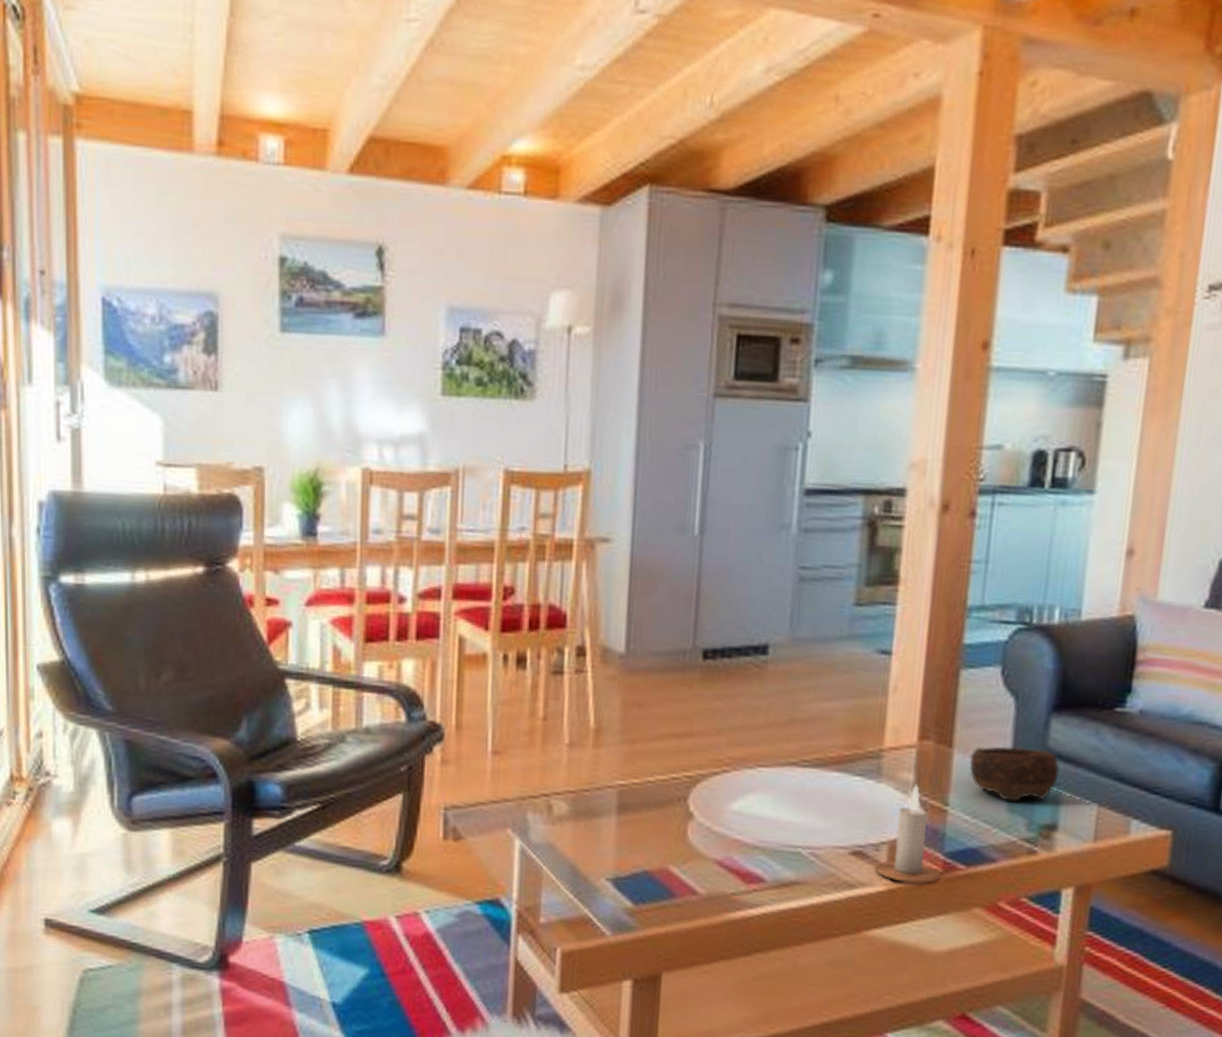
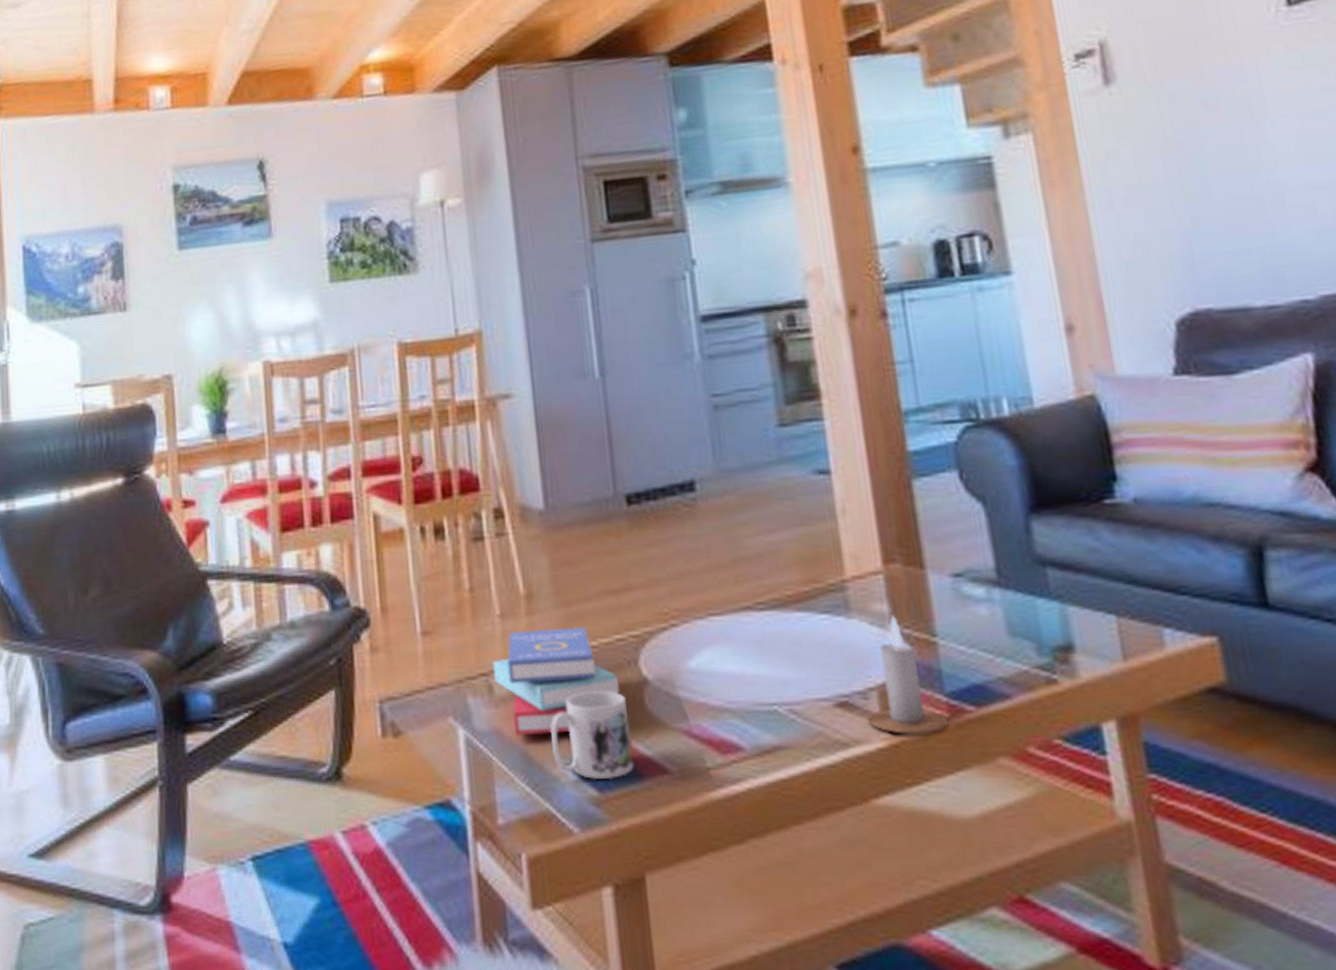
book: none [554,760,668,852] -> present [492,627,620,736]
mug: none [597,819,671,895] -> present [550,690,634,780]
bowl: present [970,747,1060,803] -> none [948,558,1059,624]

